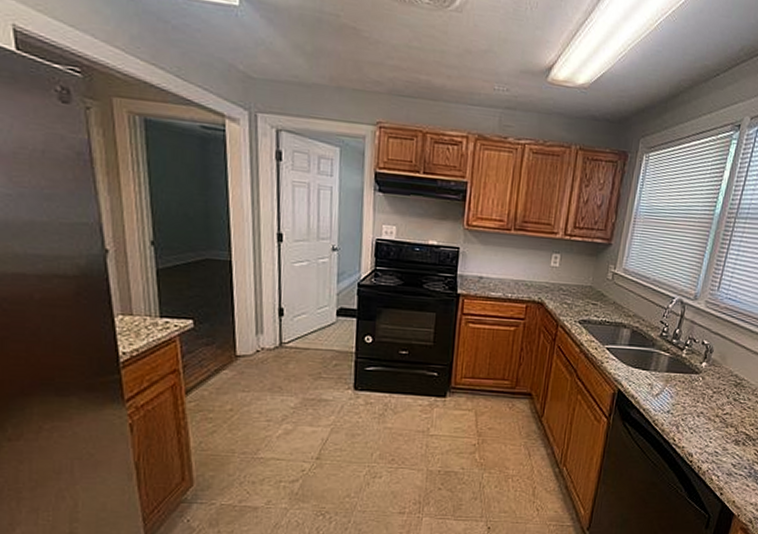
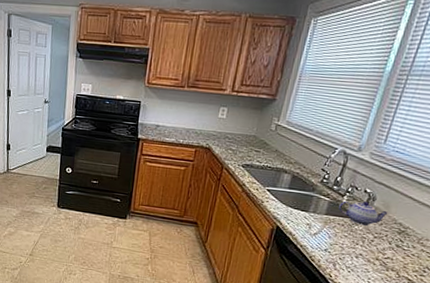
teapot: none [679,354,726,380] -> present [339,200,389,226]

